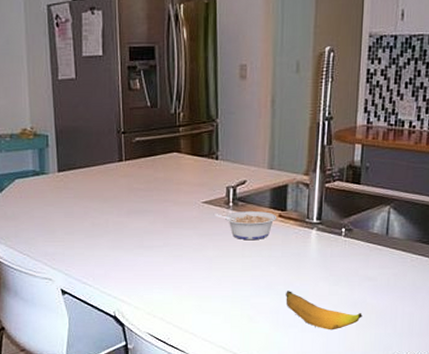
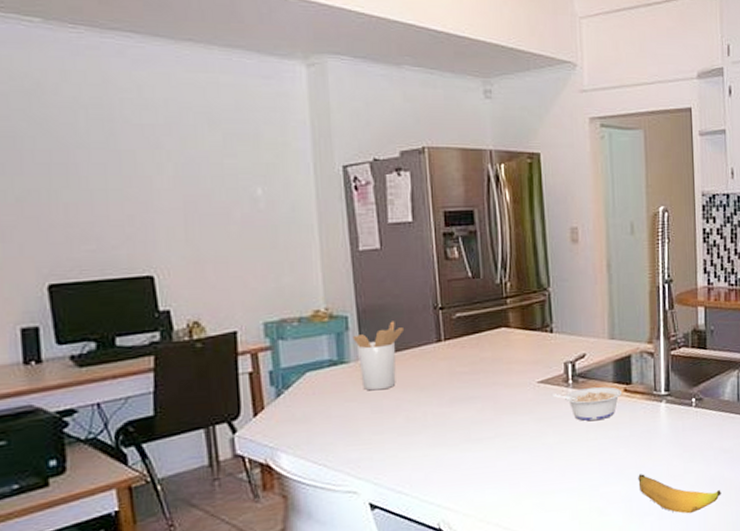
utensil holder: none [51,141,93,199] -> present [352,321,405,391]

